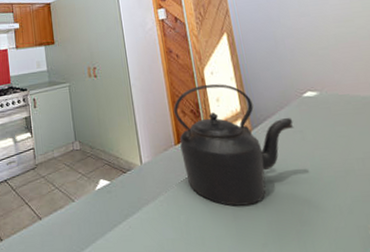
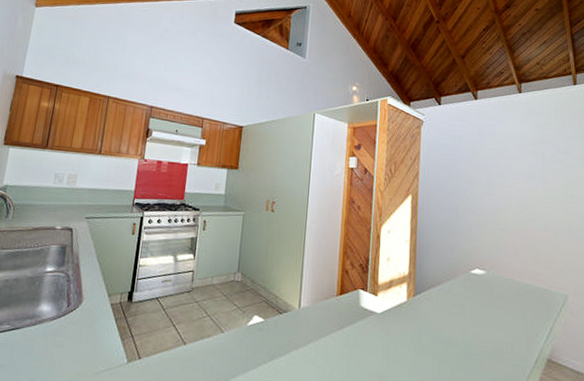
kettle: present [173,84,294,206] -> none [341,241,456,369]

